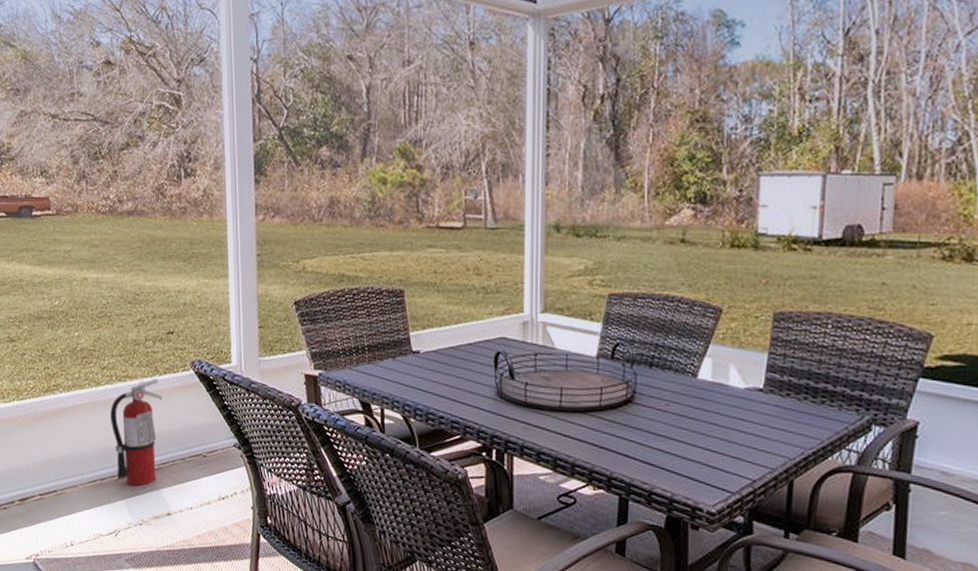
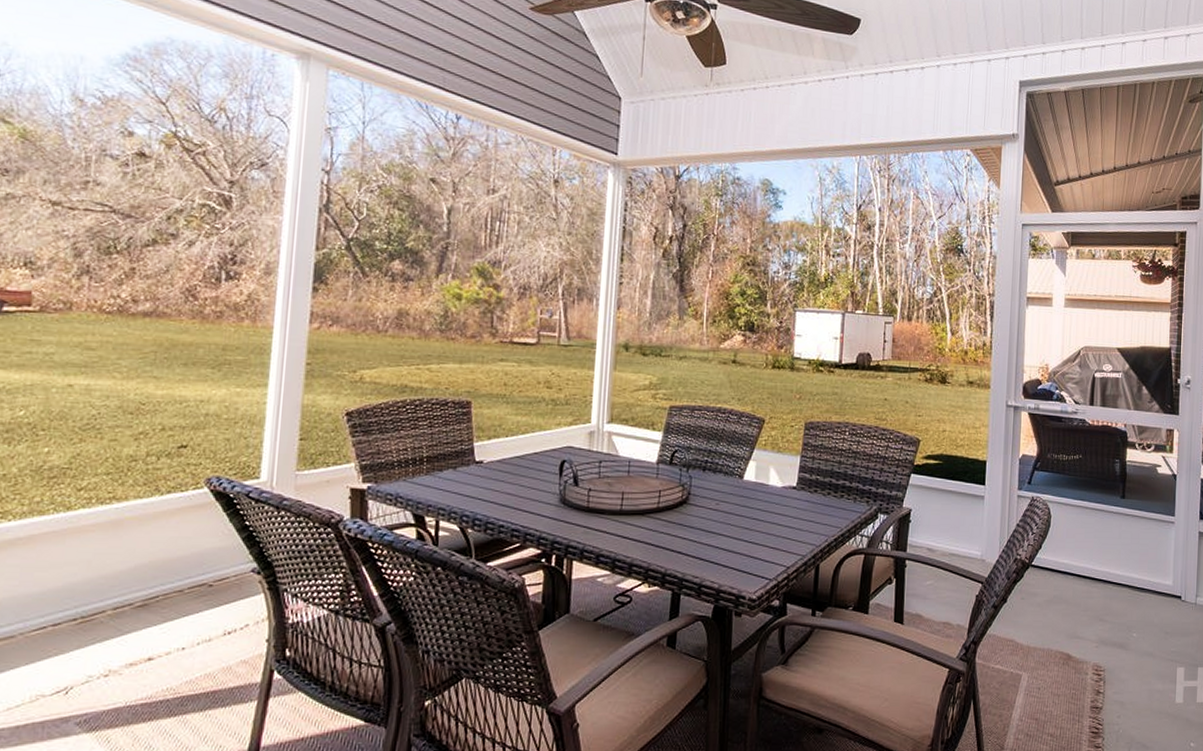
fire extinguisher: present [110,378,162,486] -> none [80,499,161,629]

